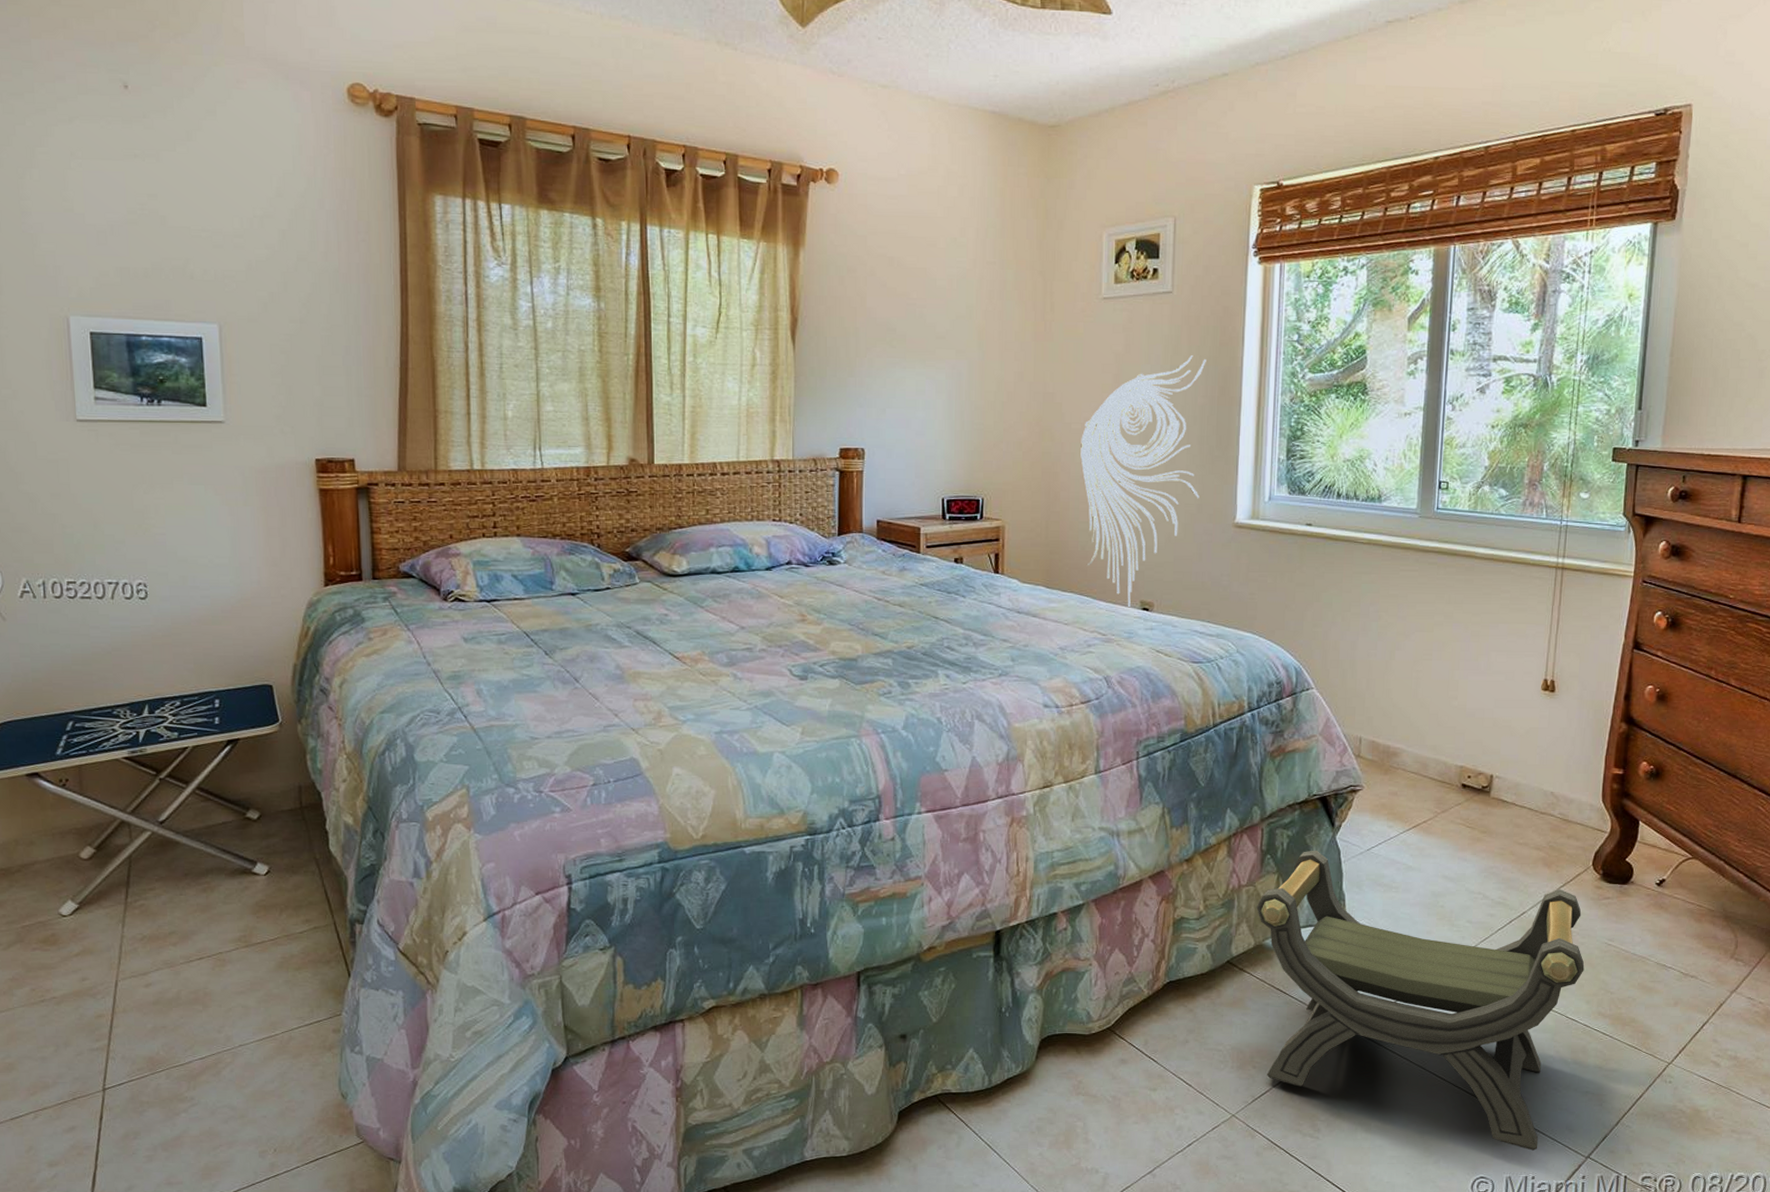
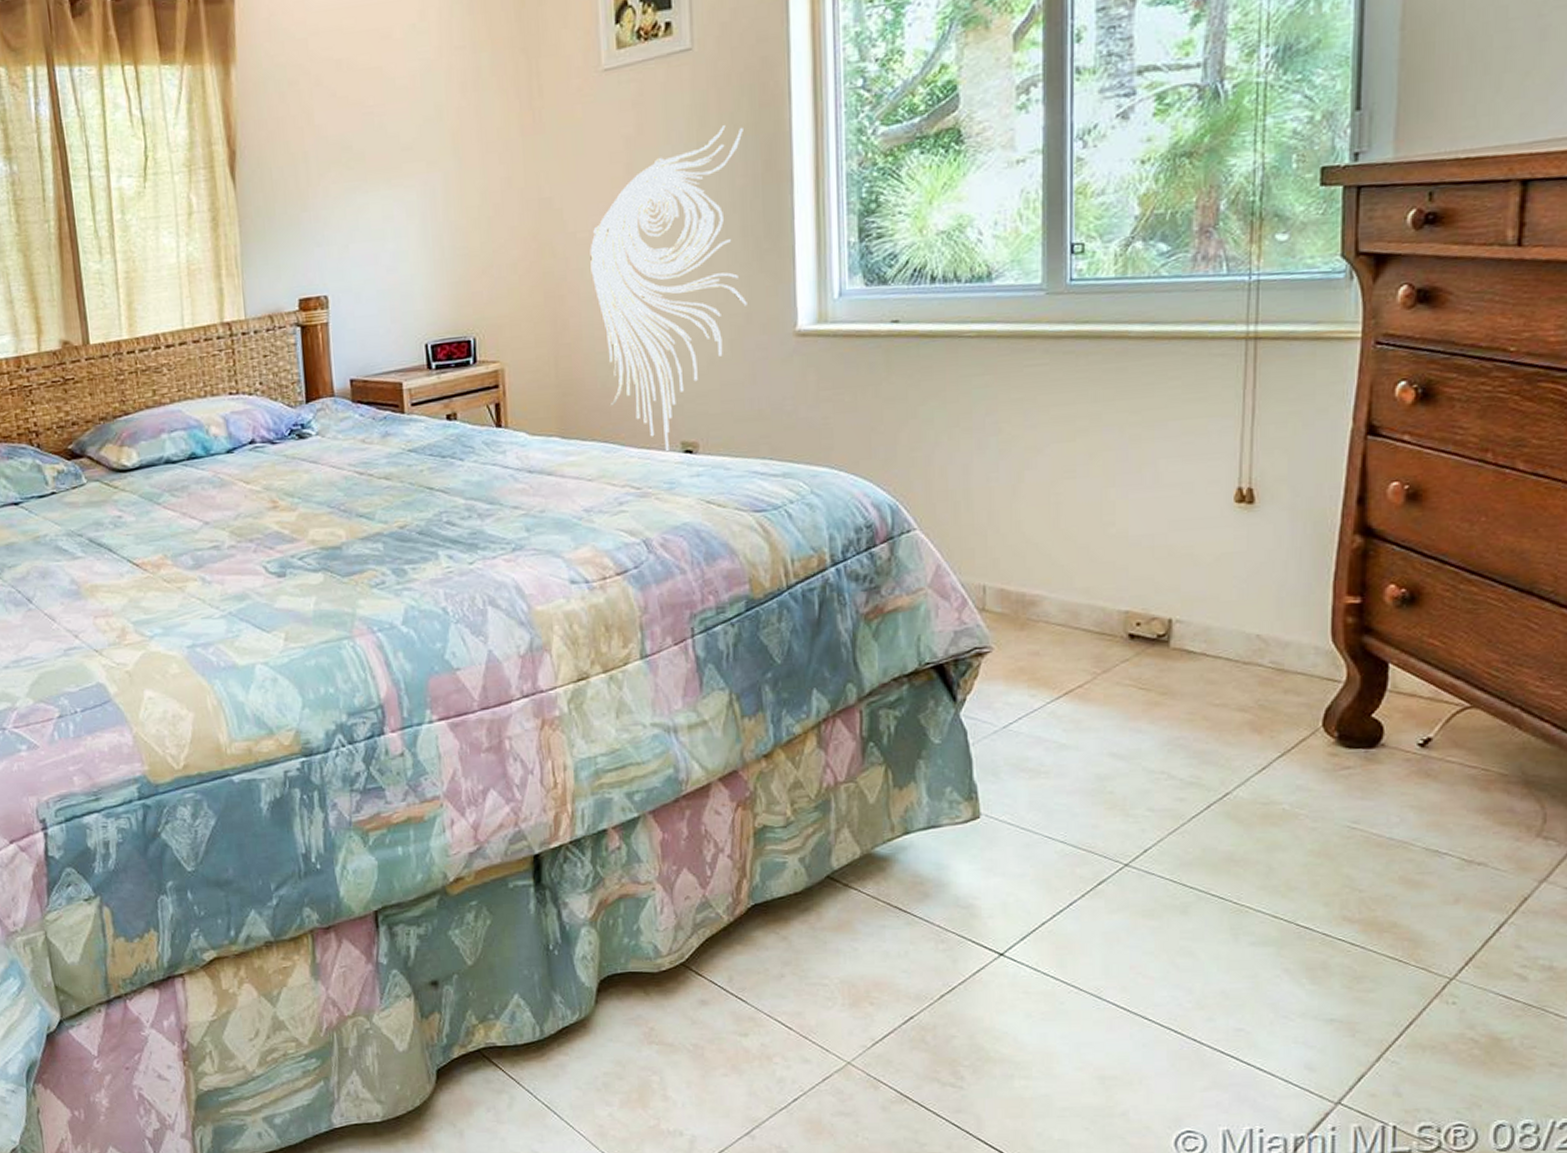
stool: present [1256,850,1585,1151] -> none [859,732,1319,1096]

